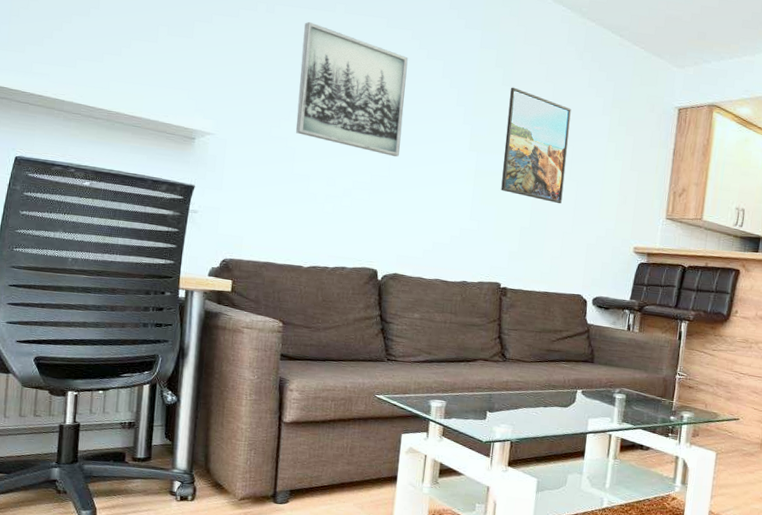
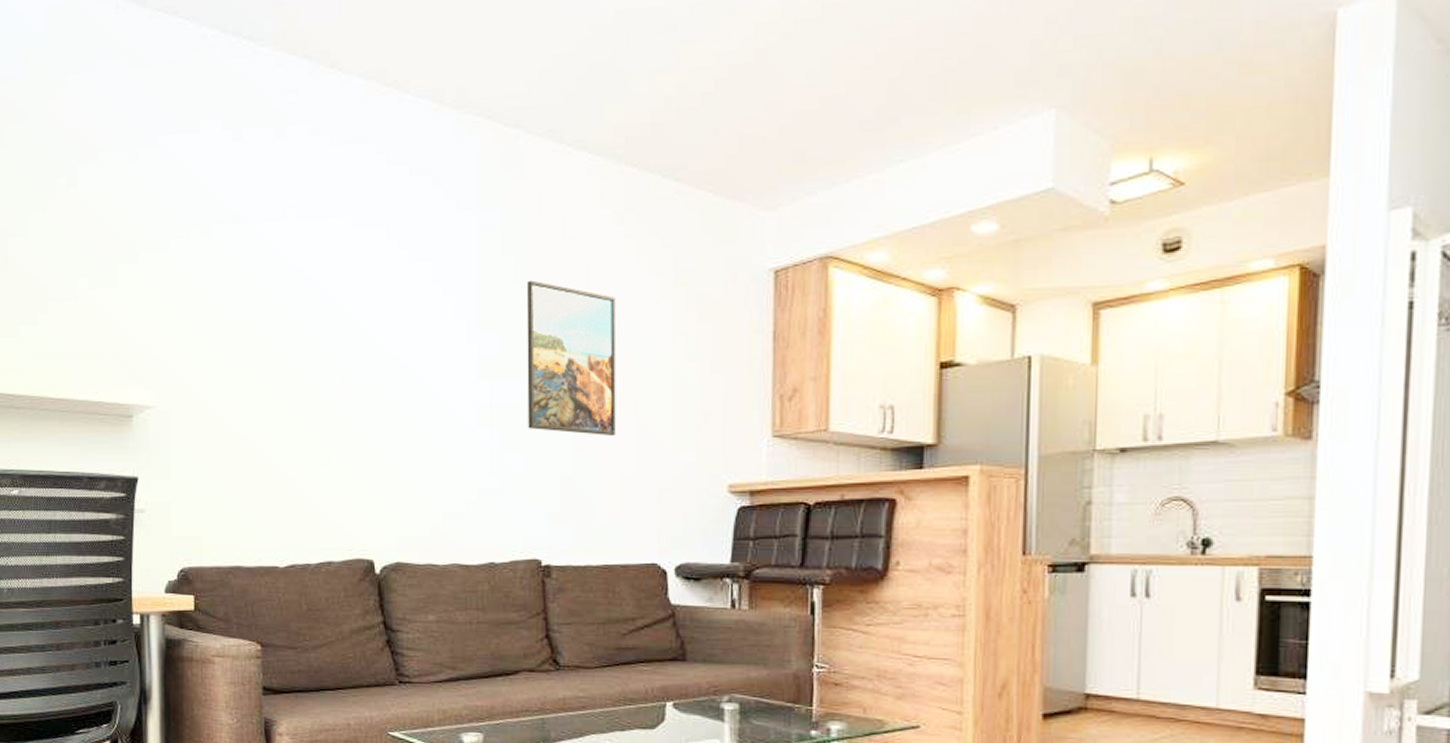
wall art: present [295,21,408,157] -> none [250,239,386,402]

